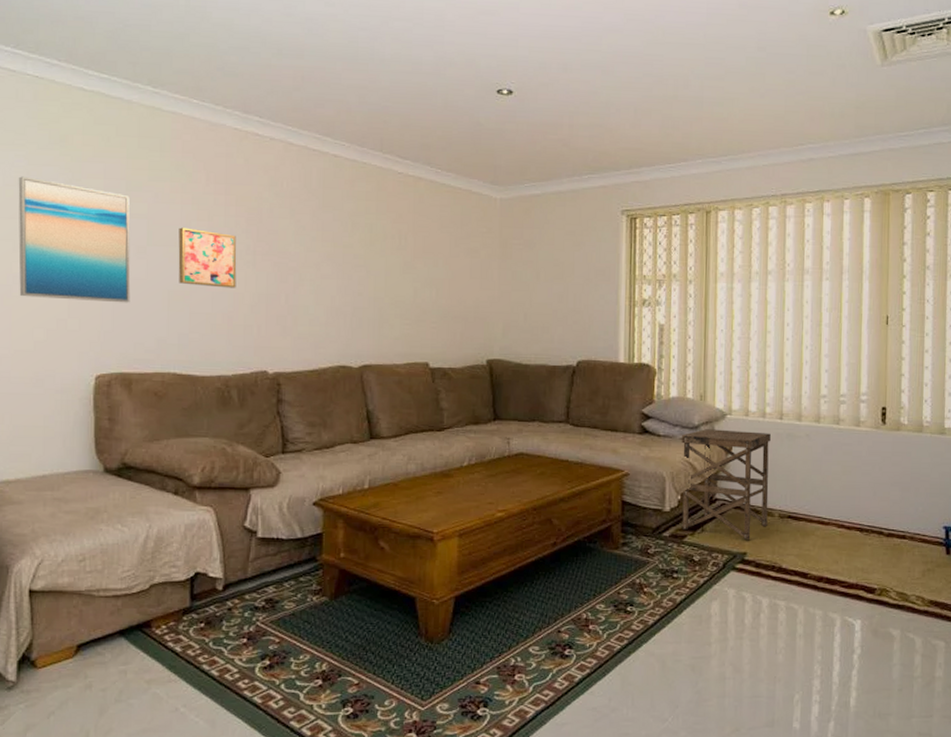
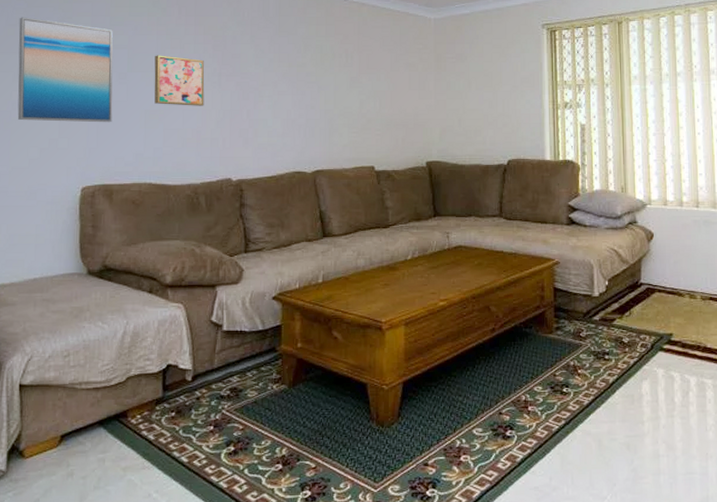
side table: present [681,429,771,540] -> none [605,218,691,321]

